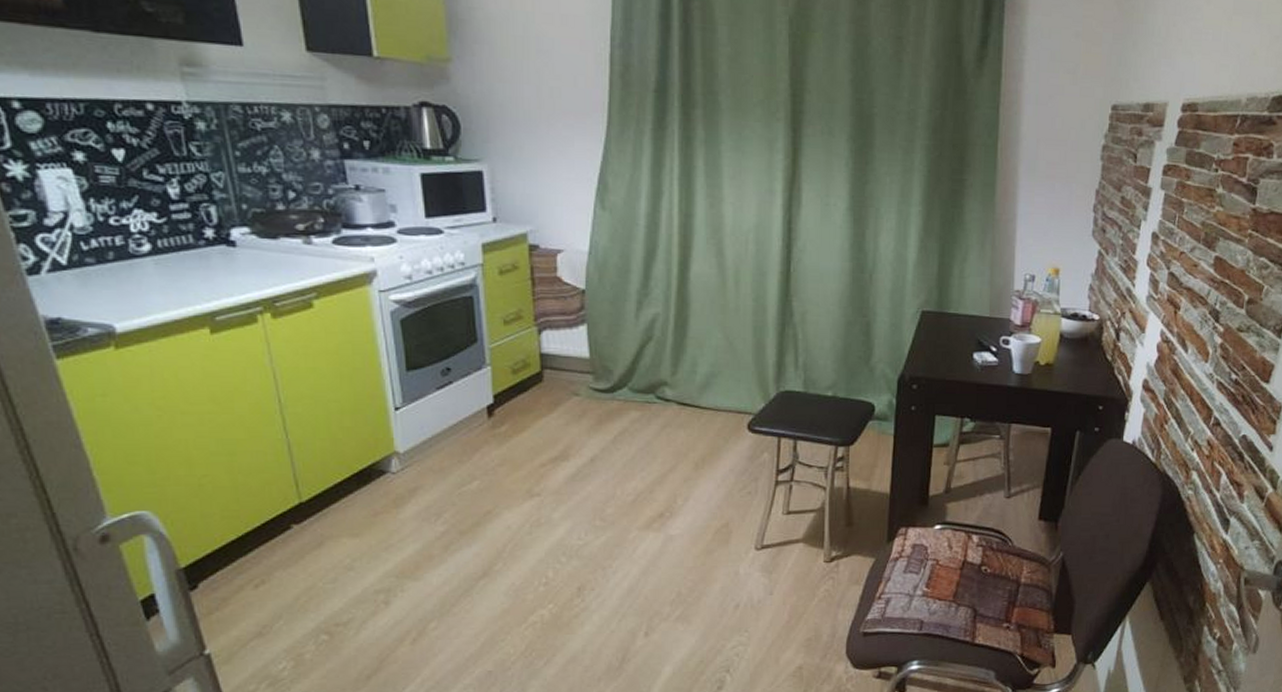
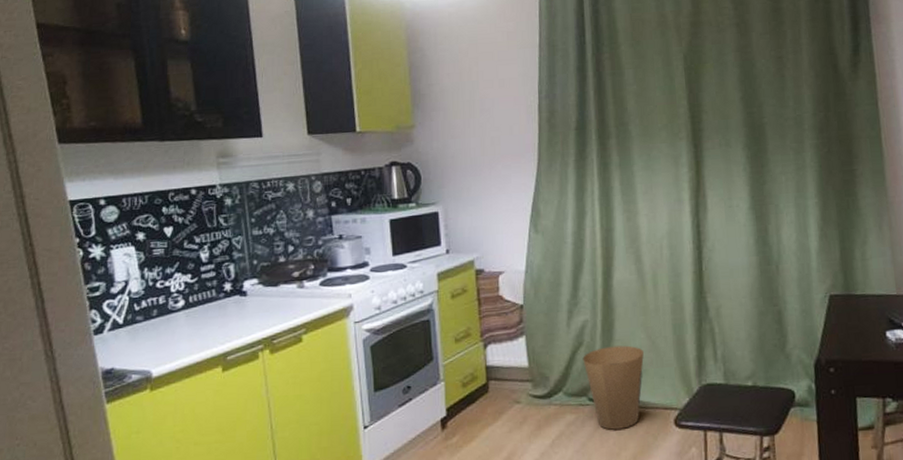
trash can: none [651,344,719,430] -> present [583,345,644,430]

